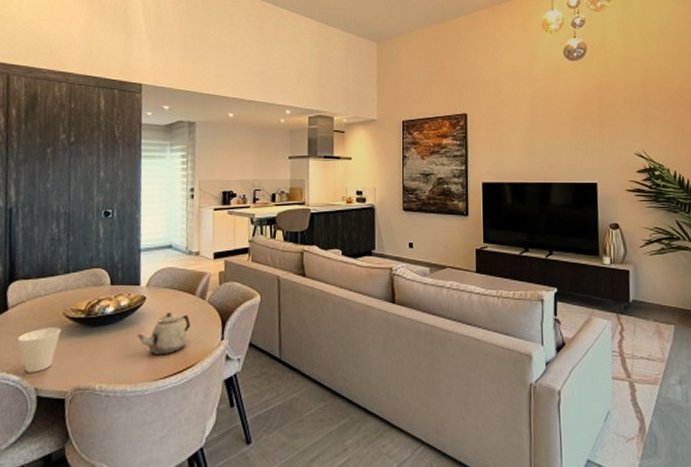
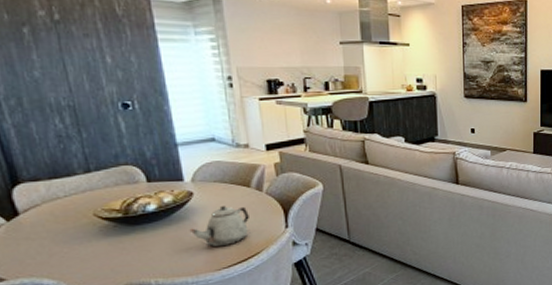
cup: present [17,328,61,373] -> none [40,229,96,276]

